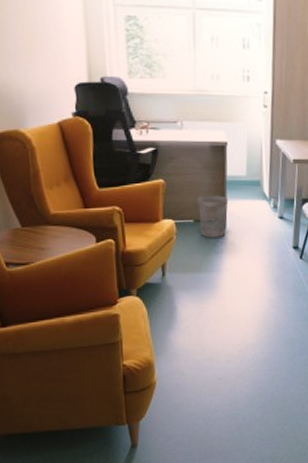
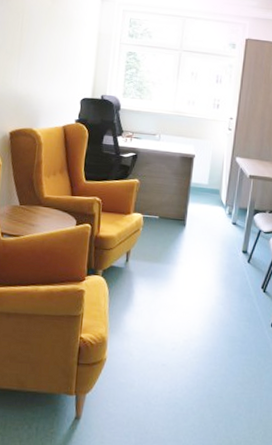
wastebasket: present [198,195,229,237] -> none [163,197,191,234]

